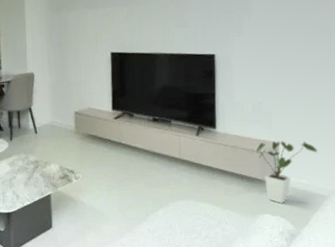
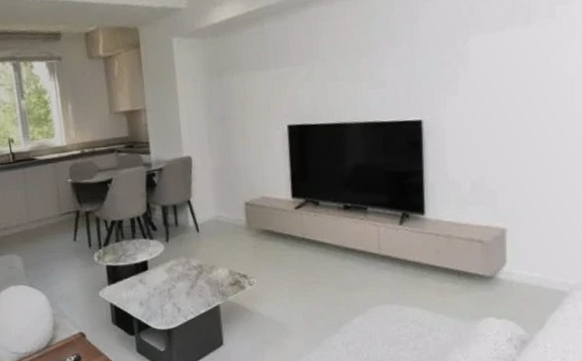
house plant: present [256,141,317,203] -> none [477,225,555,304]

